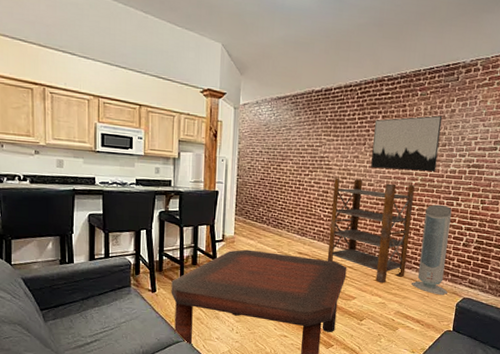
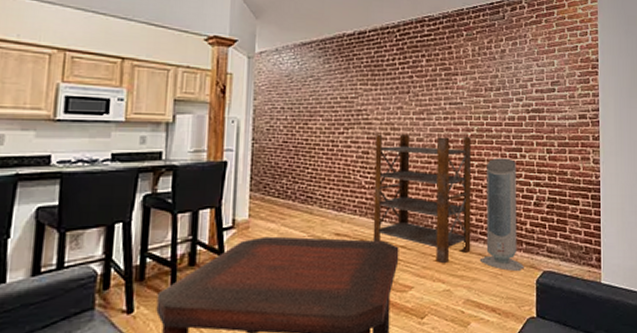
wall art: present [371,115,443,173] -> none [417,56,493,121]

